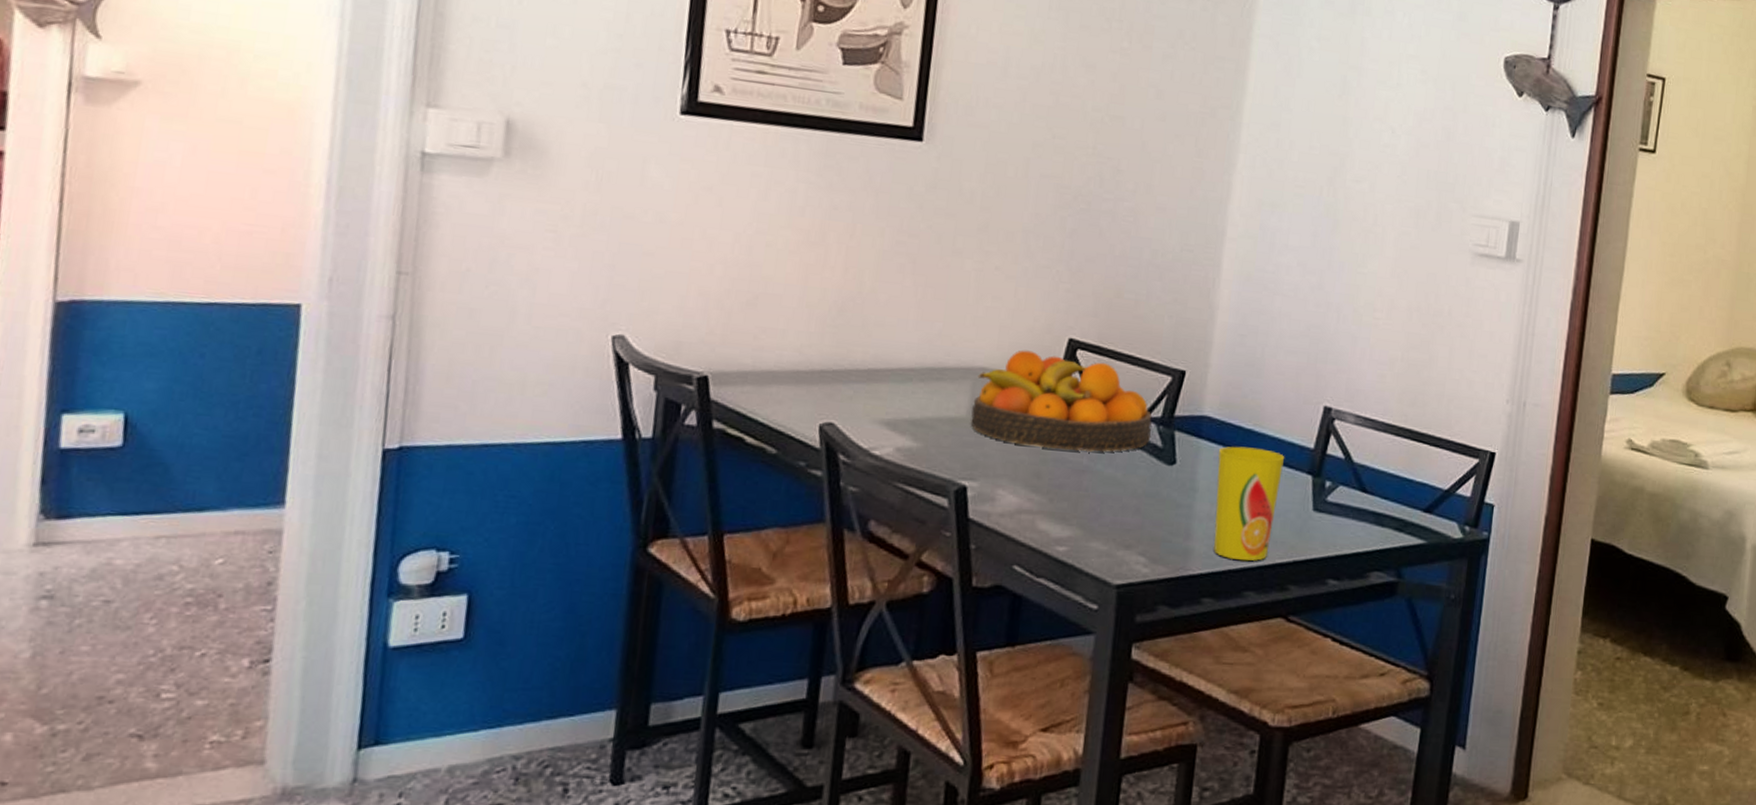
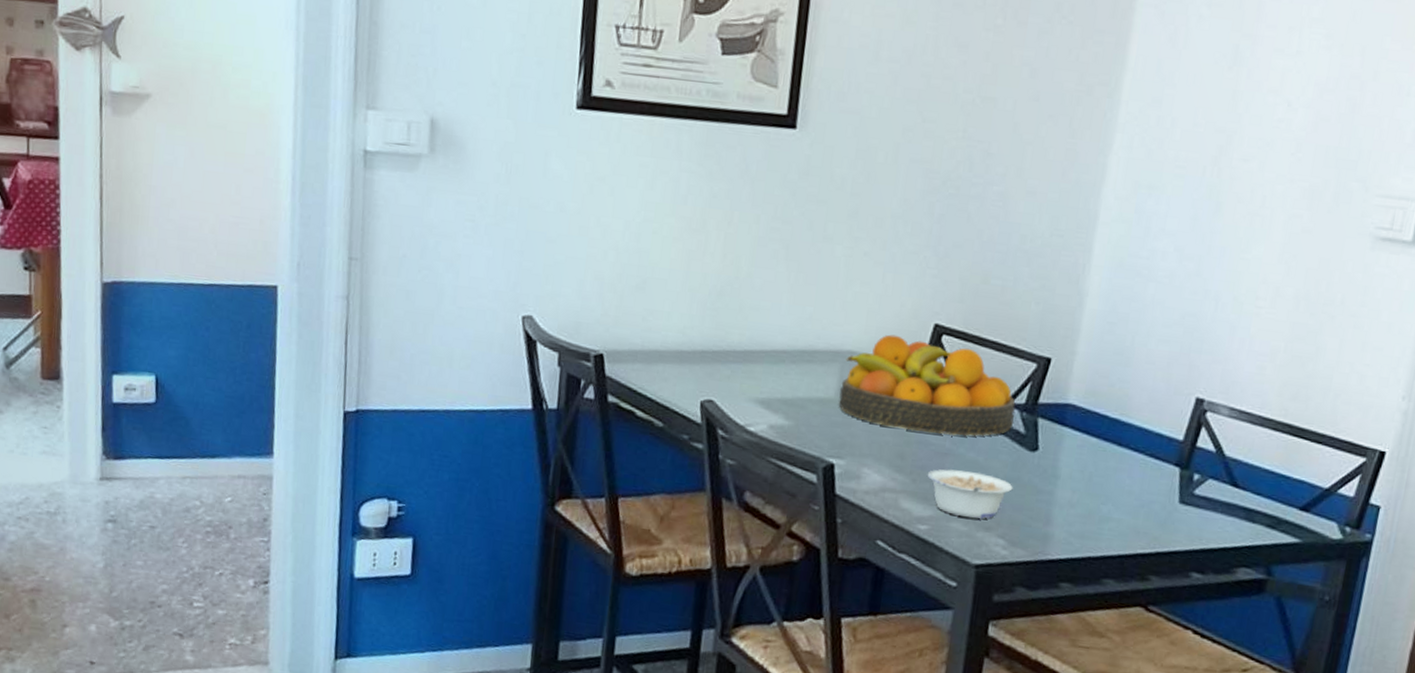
legume: none [1064,486,1152,537] -> present [927,469,1013,519]
cup: present [1214,446,1285,561] -> none [1074,435,1152,550]

